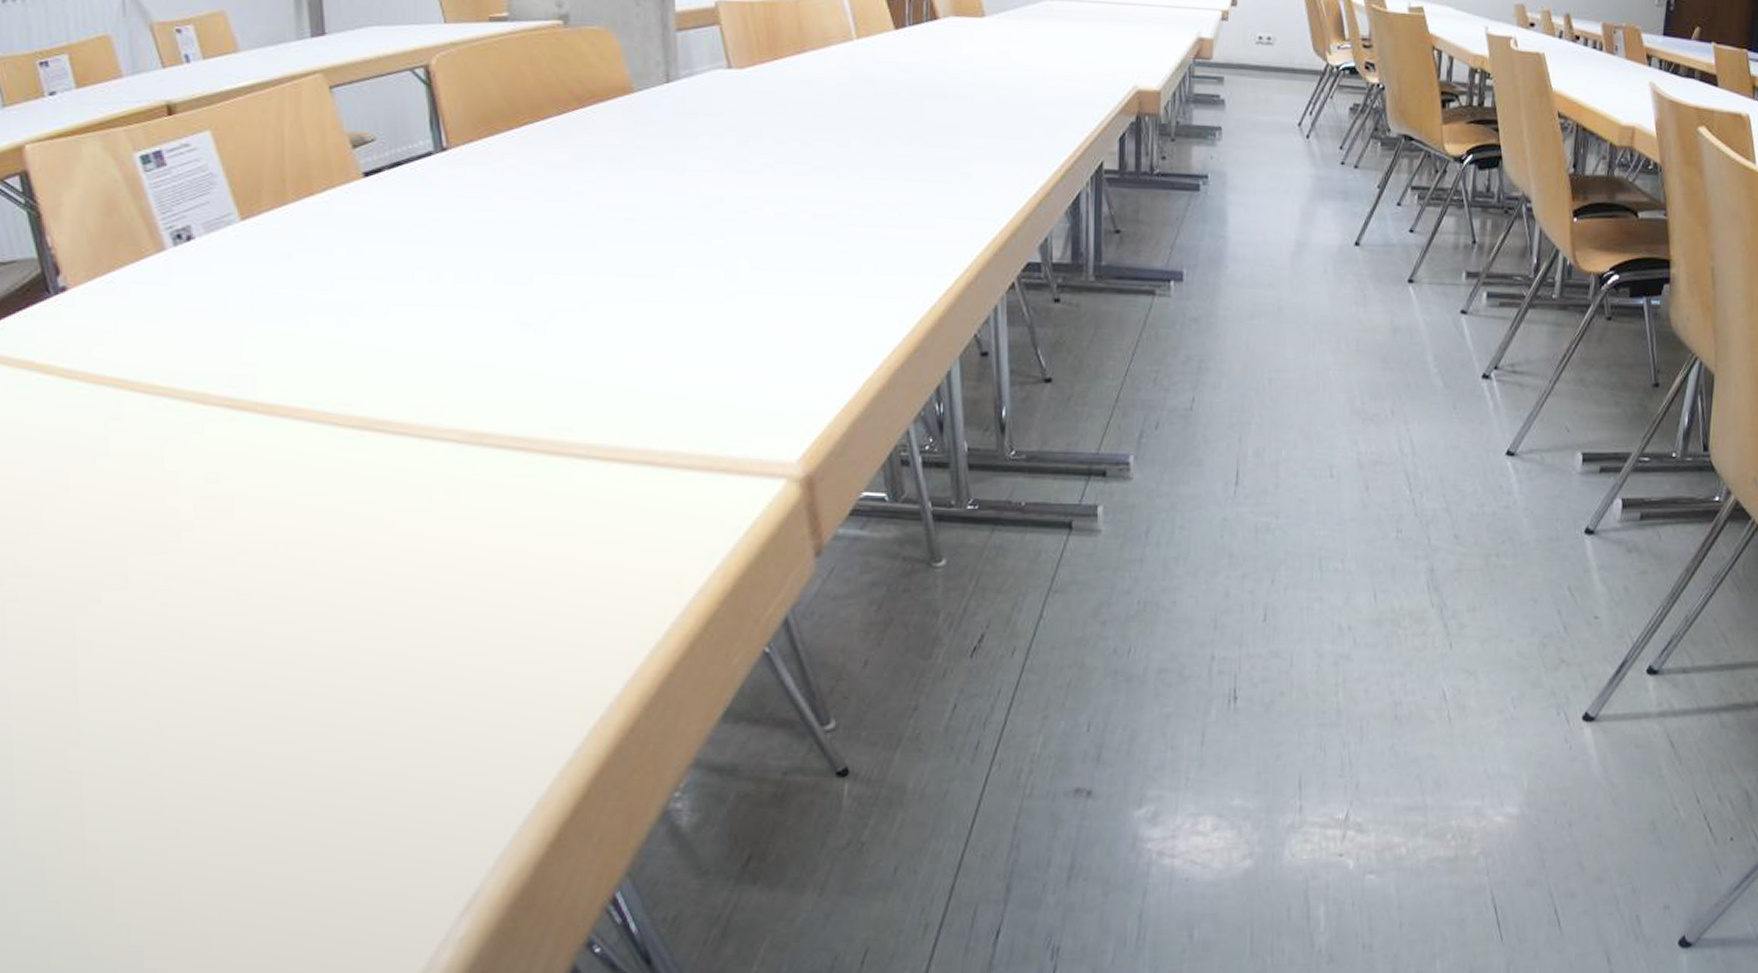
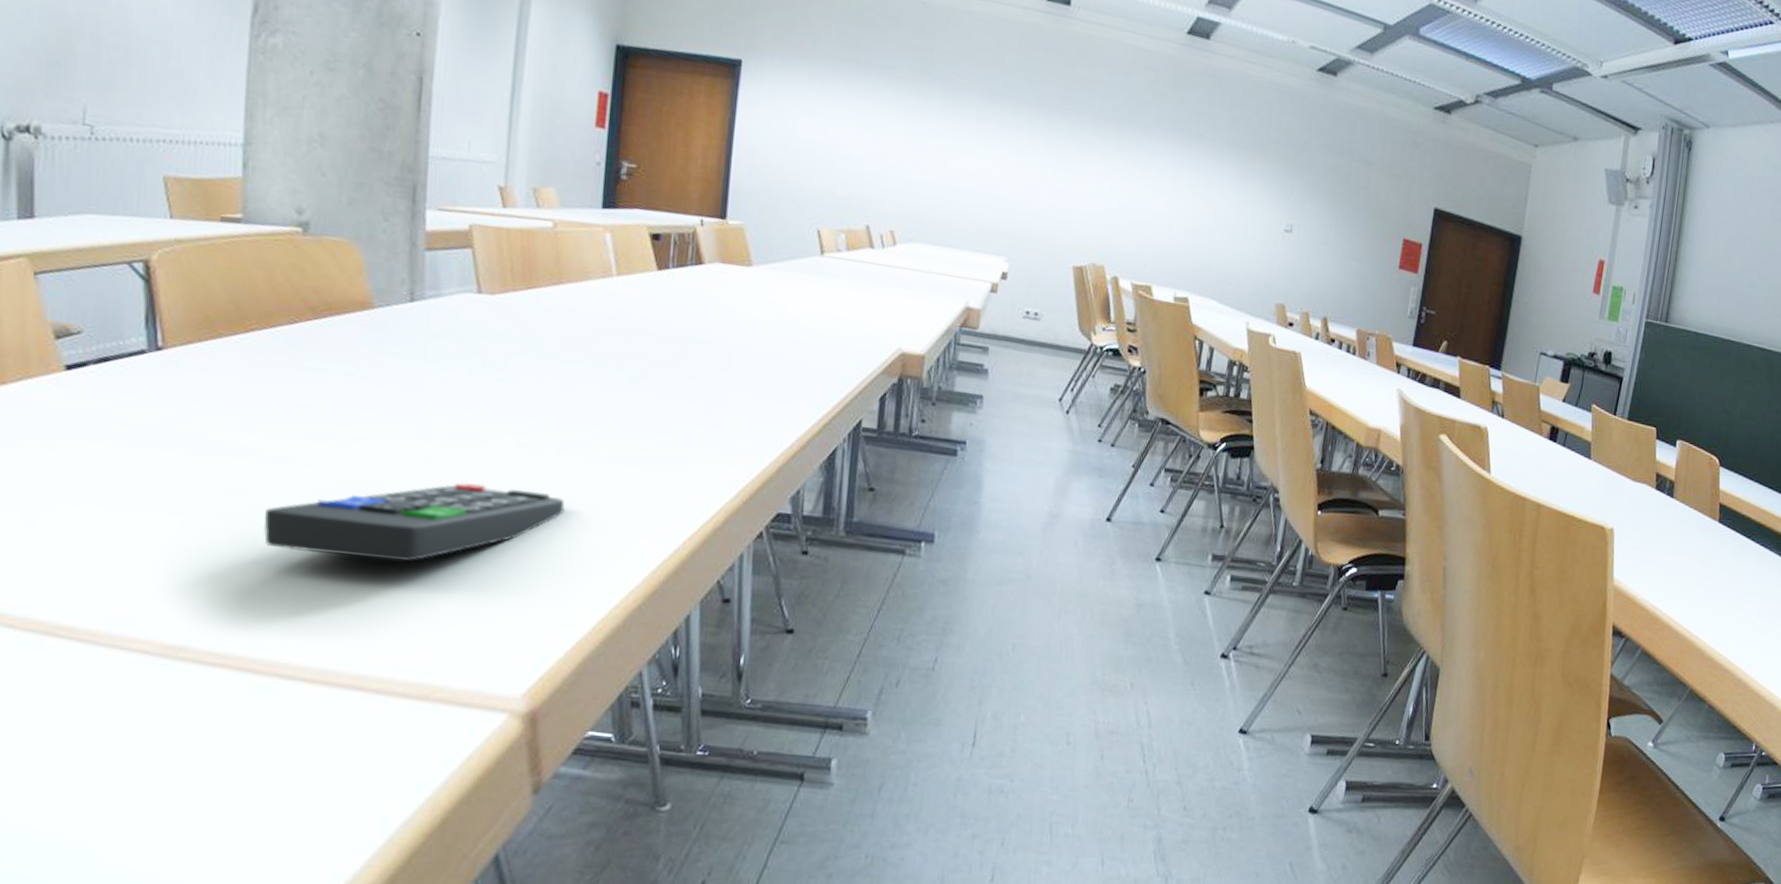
remote control: none [549,255,824,338] -> present [263,482,565,562]

